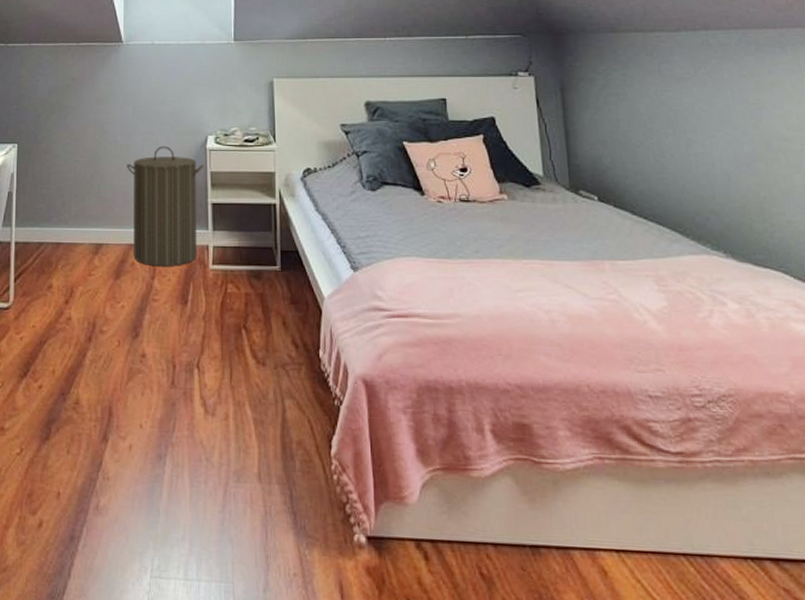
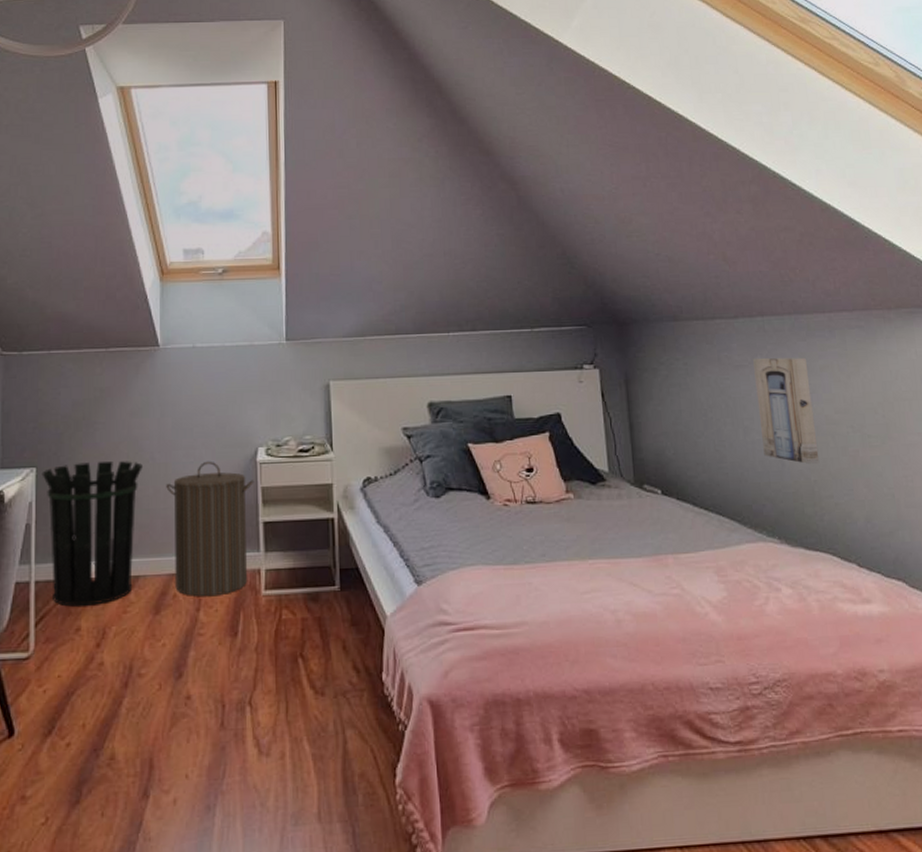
waste bin: none [22,141,108,267] -> present [42,460,144,607]
wall art: none [696,71,770,181] -> present [753,357,820,465]

